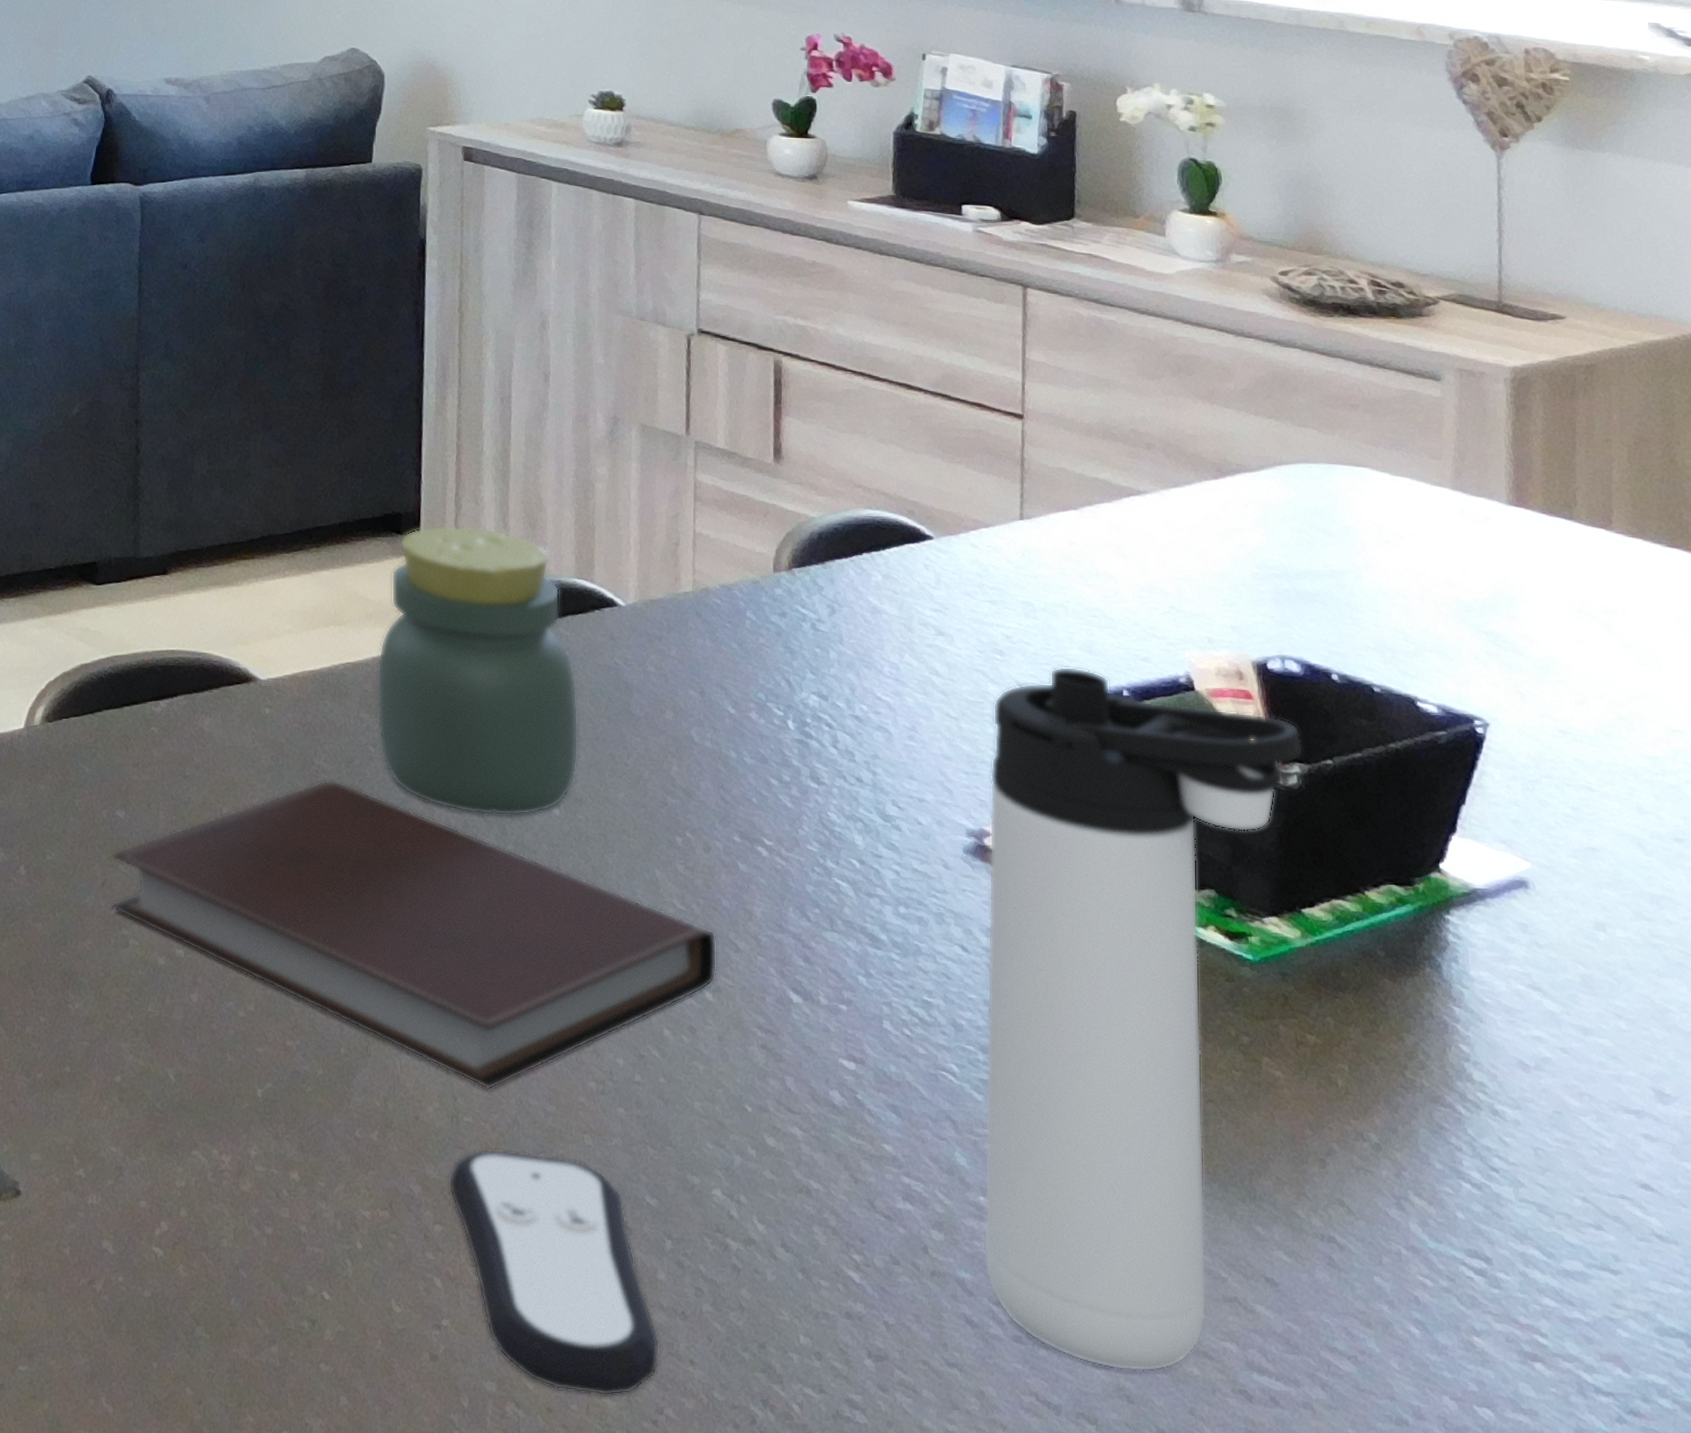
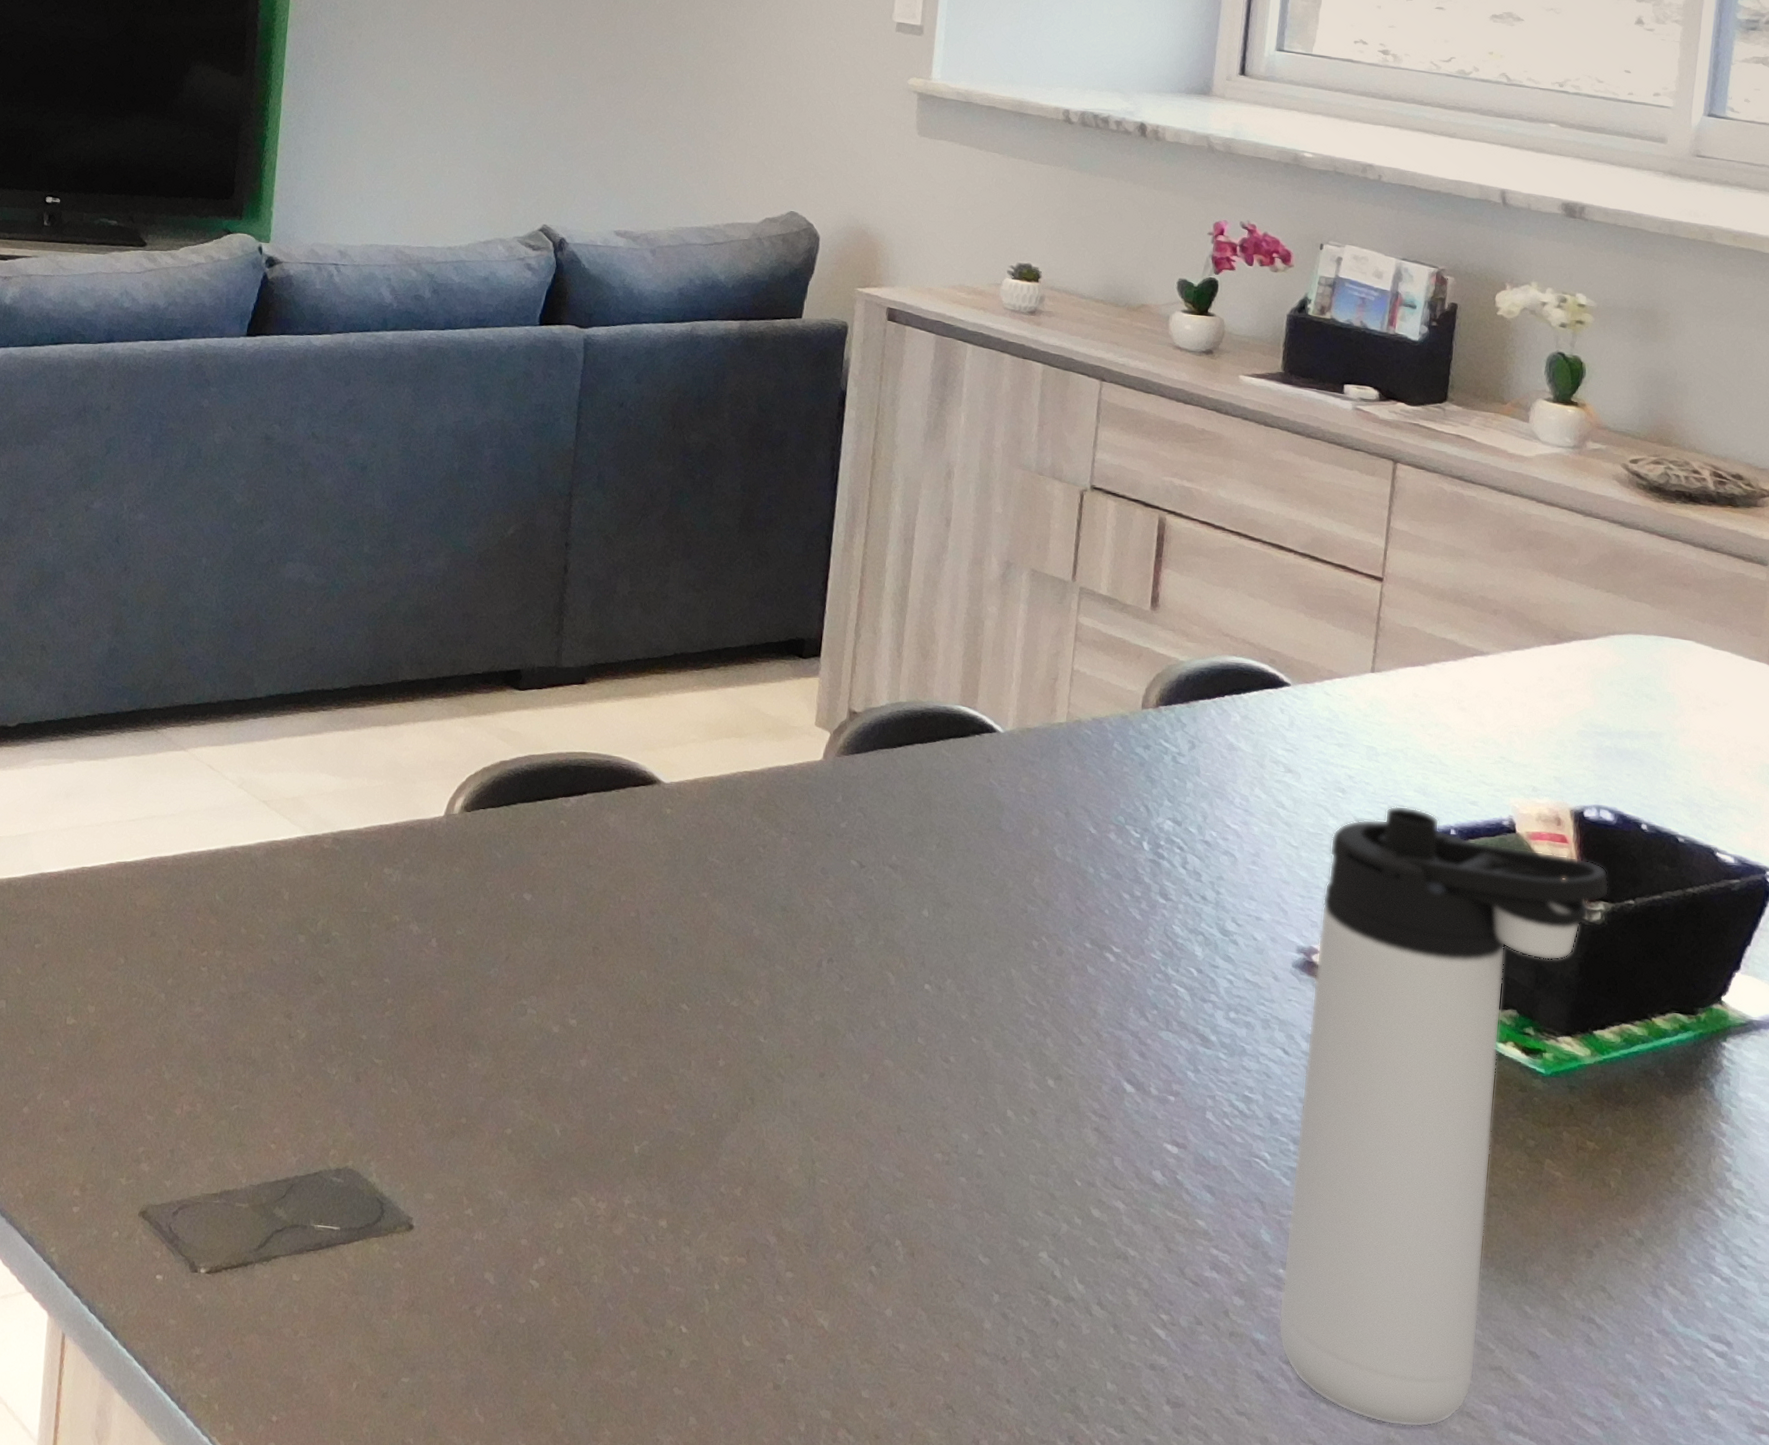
notebook: present [110,780,717,1090] -> none [512,875,1062,1156]
jar: present [377,525,578,816] -> none [768,652,954,916]
remote control: present [448,1149,660,1396] -> none [801,1208,981,1428]

